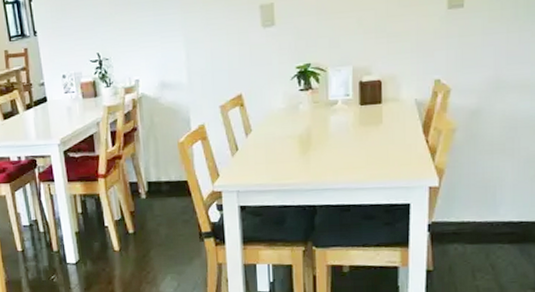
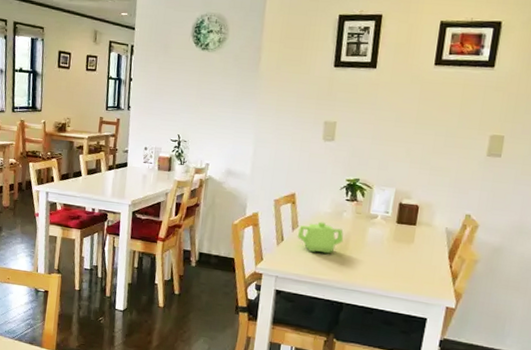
teapot: none [252,120,305,156] -> present [297,221,344,254]

